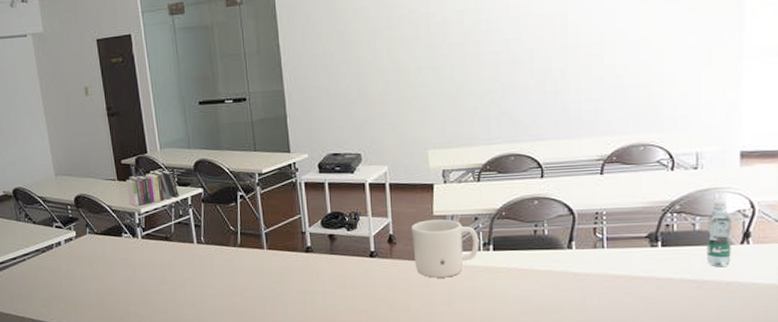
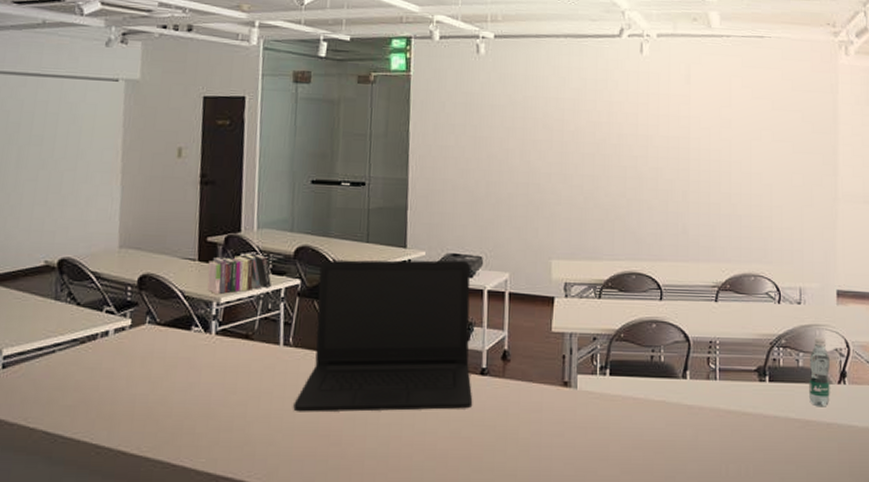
laptop: none [213,158,366,296] -> present [293,260,473,412]
mug: present [411,219,479,278] -> none [527,336,596,403]

